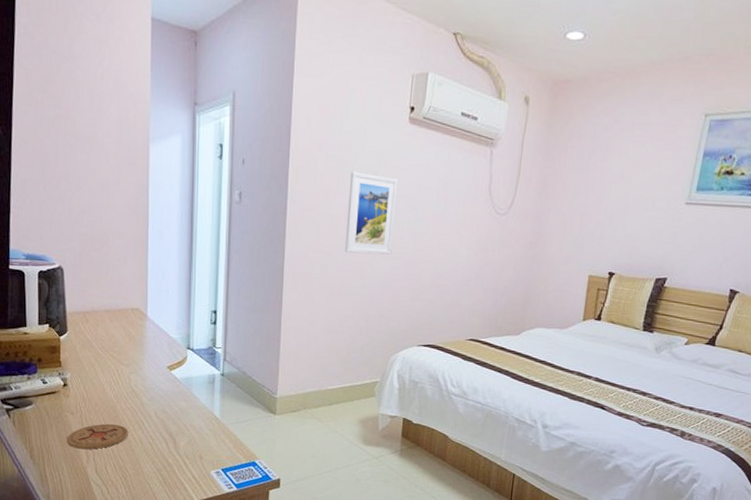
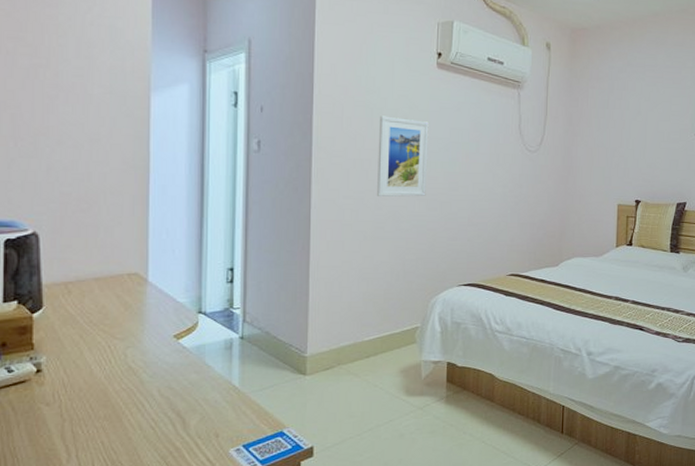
coaster: present [67,424,129,450] -> none [40,411,124,447]

